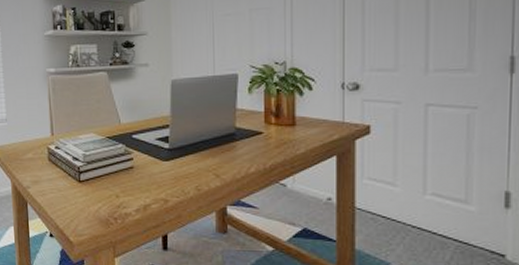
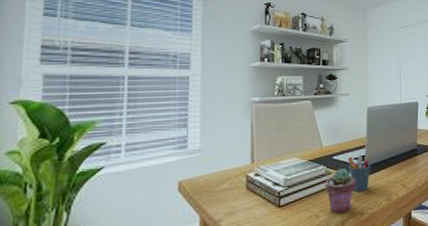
potted succulent: none [125,149,158,196] -> present [325,168,355,214]
pen holder: none [148,136,176,177] -> present [347,156,371,193]

